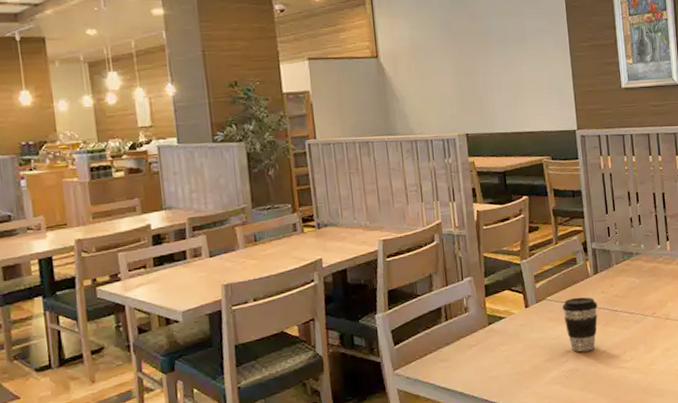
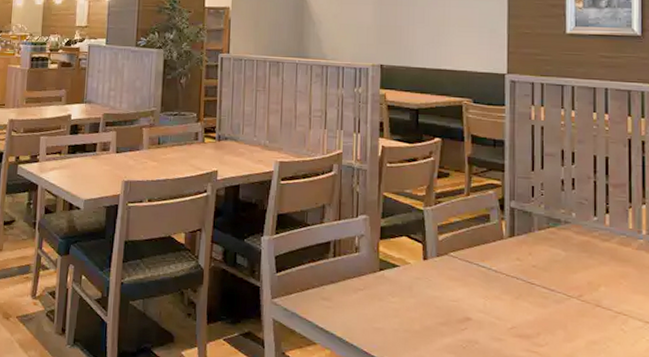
coffee cup: present [562,297,598,352] -> none [467,258,510,324]

